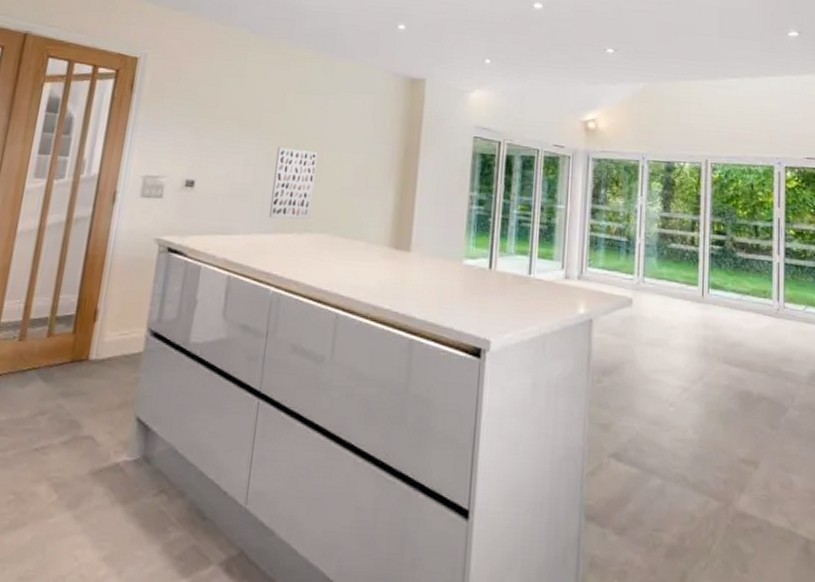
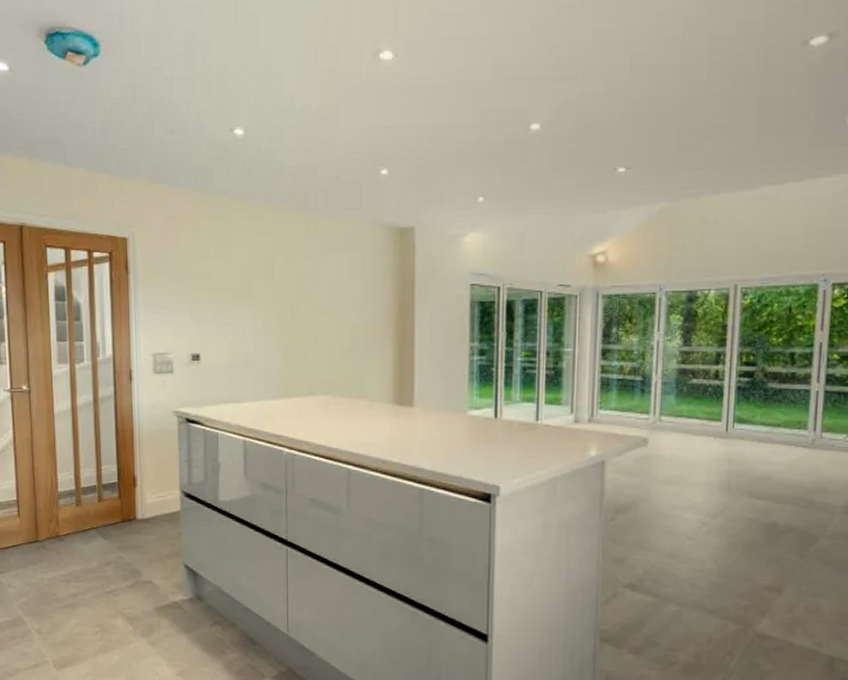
wall art: present [269,147,318,220] -> none [272,314,313,384]

